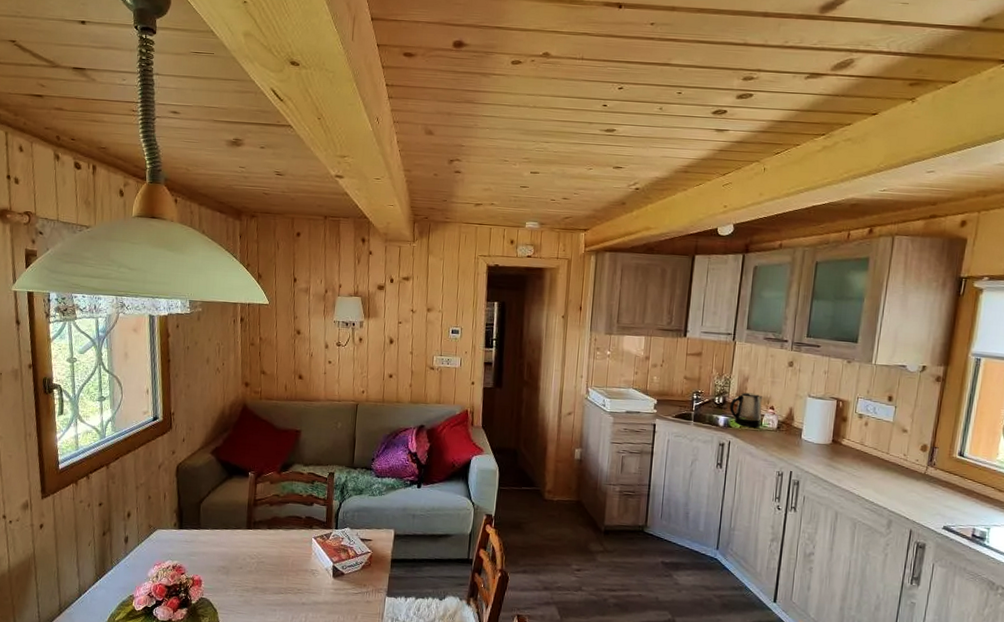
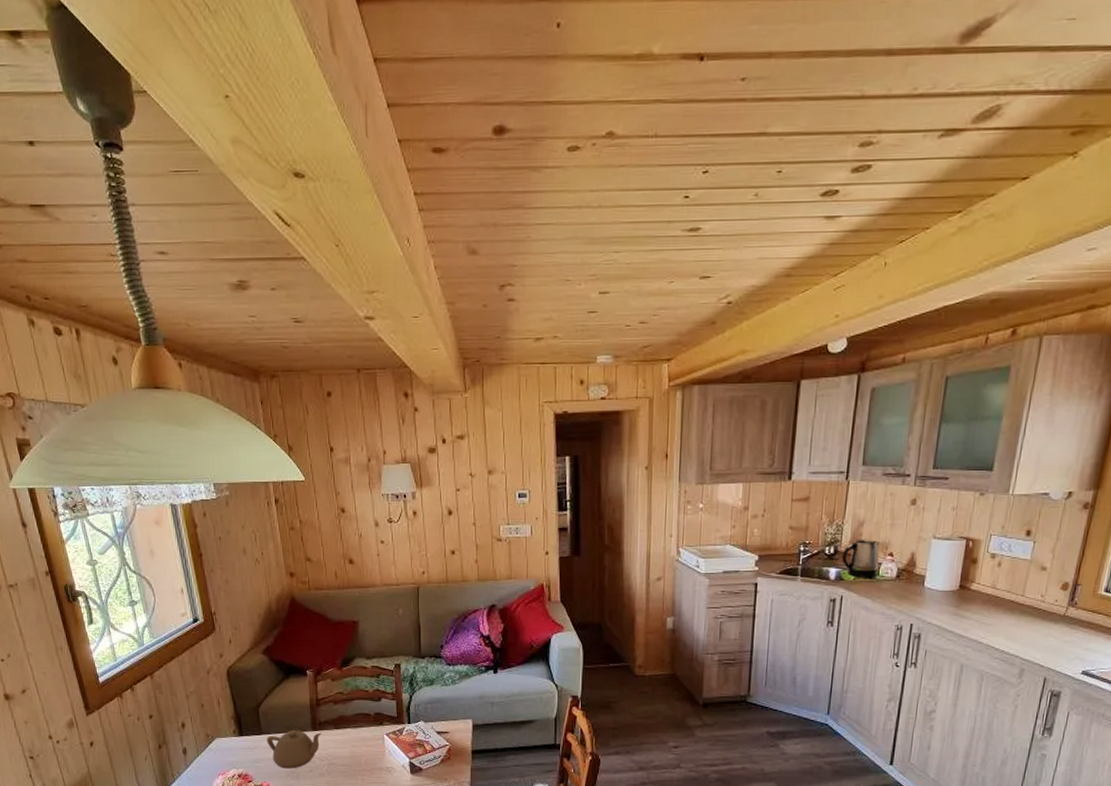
teapot: none [203,526,255,564] -> present [266,729,322,769]

